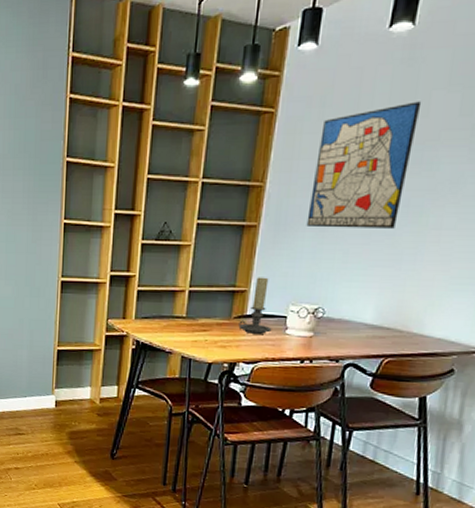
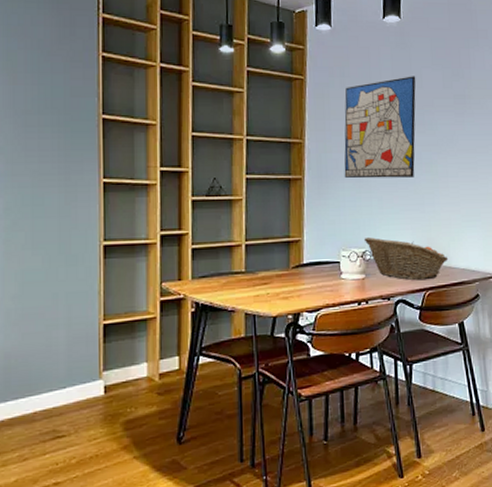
candle holder: present [238,277,272,334] -> none [297,226,328,282]
fruit basket: none [318,294,422,346] -> present [364,237,449,281]

